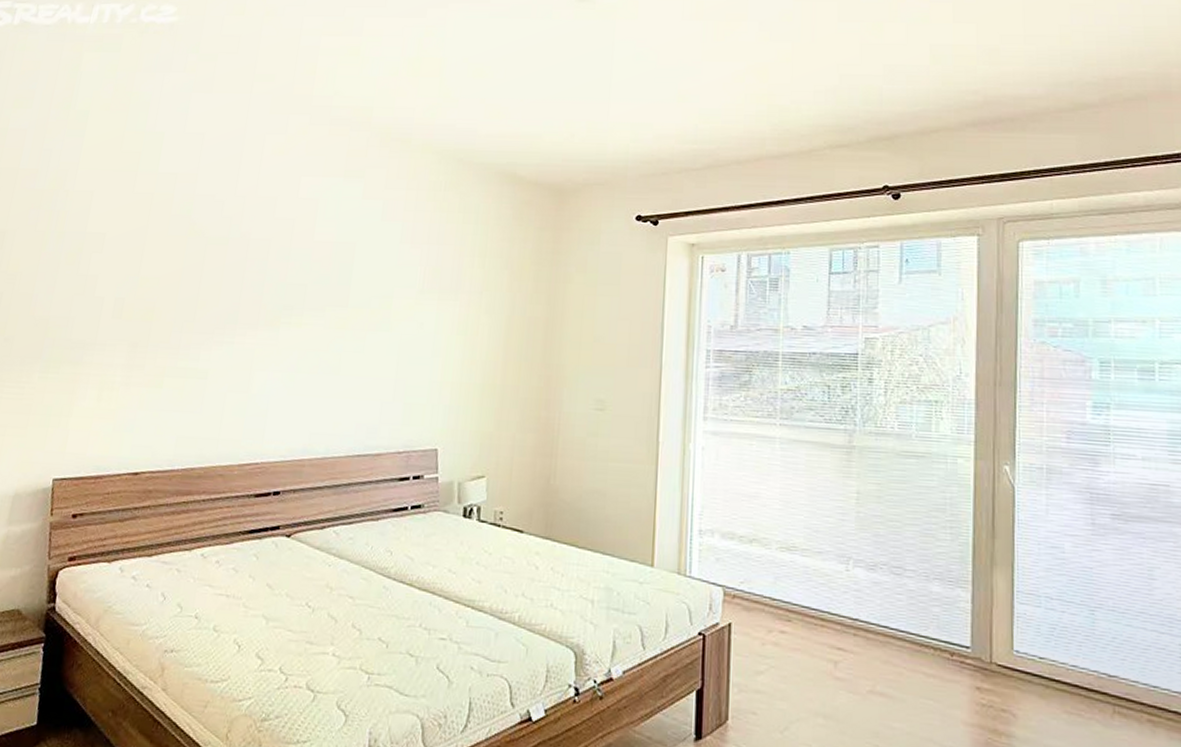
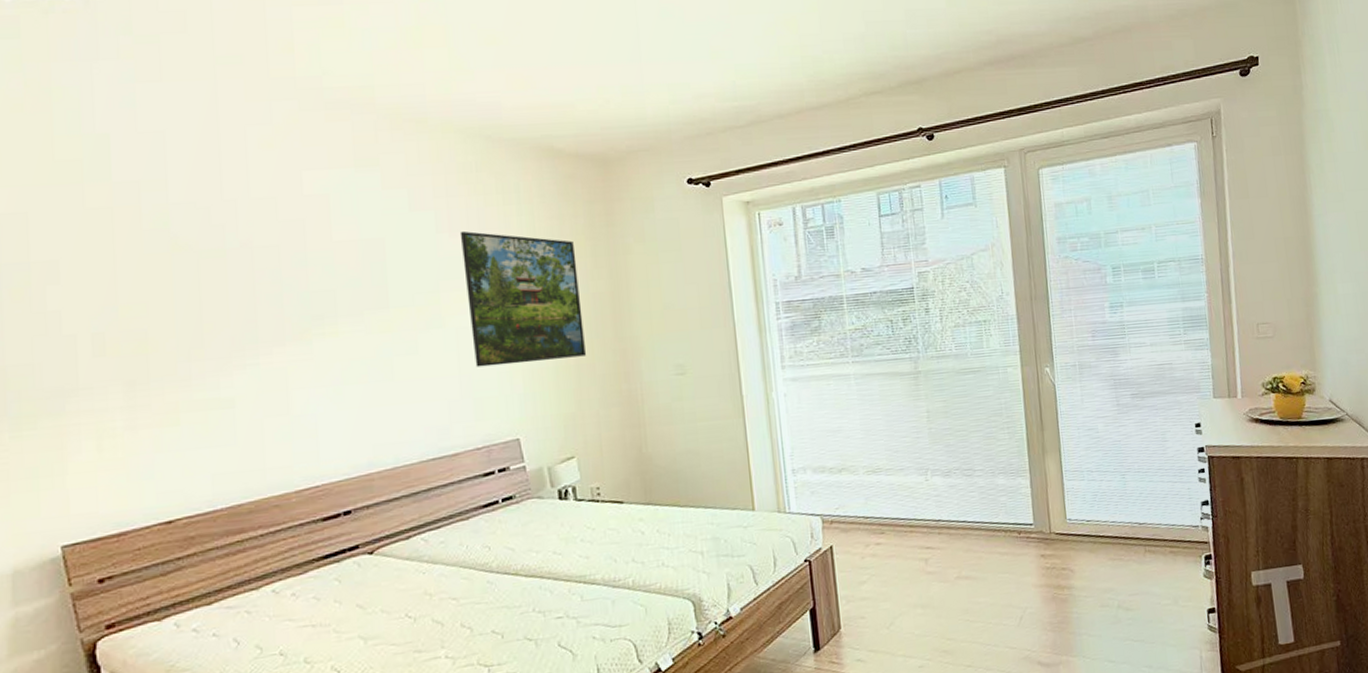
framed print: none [411,243,520,377] -> present [459,230,586,368]

